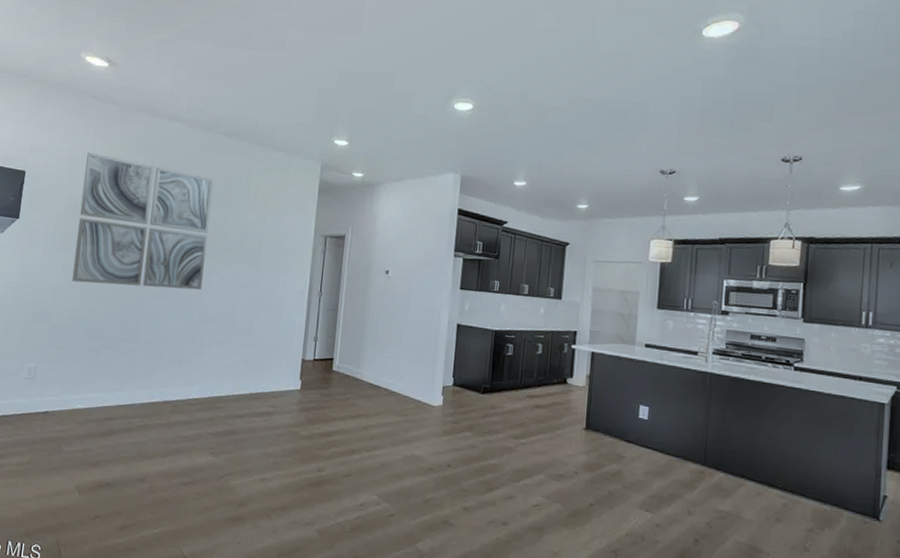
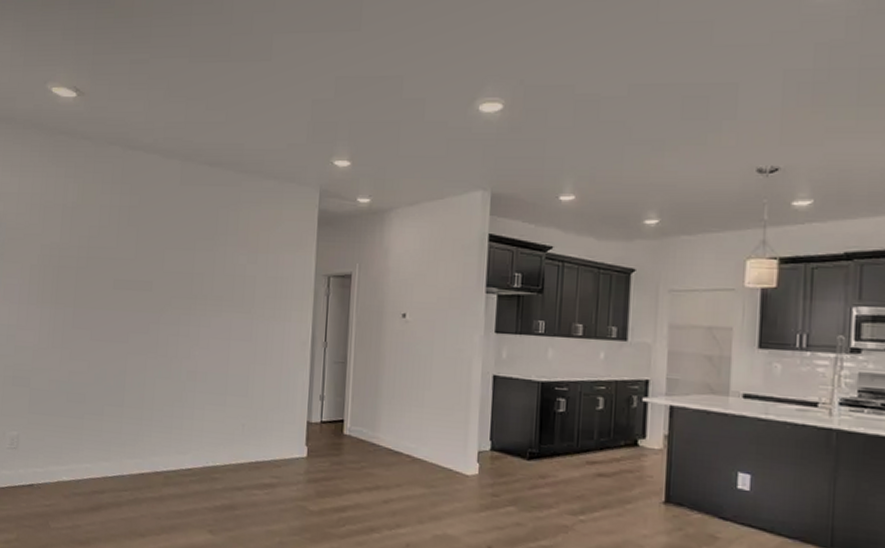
wall art: present [71,152,214,290] -> none [50,195,198,345]

